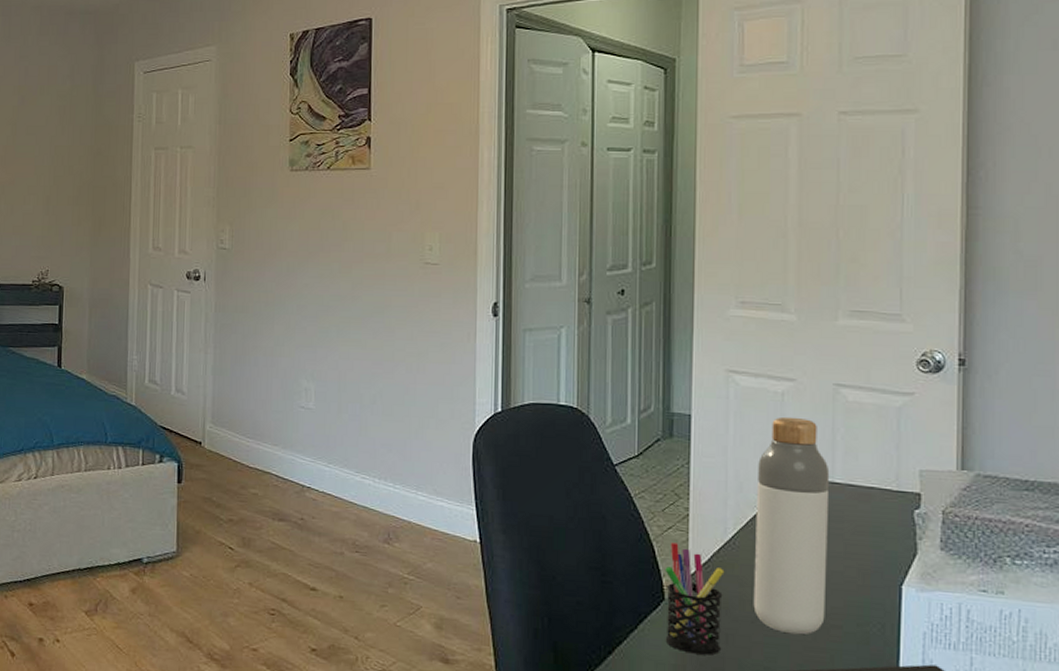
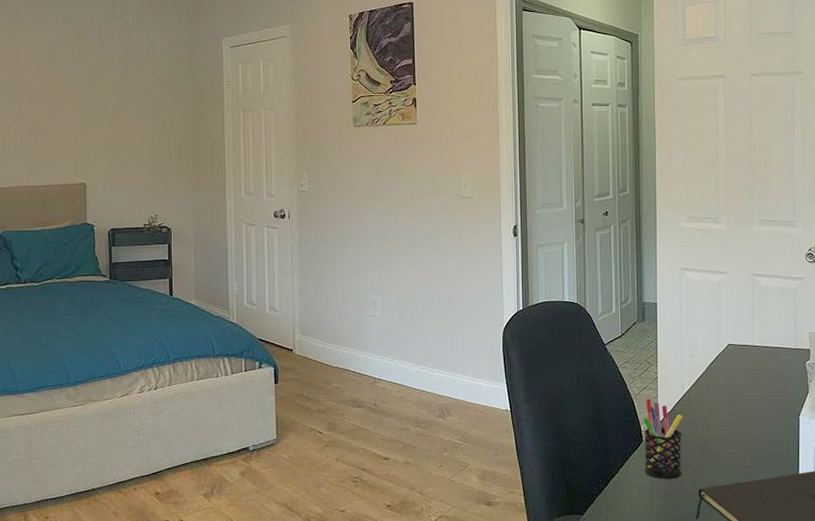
bottle: present [753,416,830,635] -> none [702,300,751,458]

